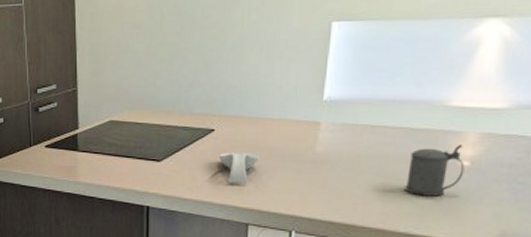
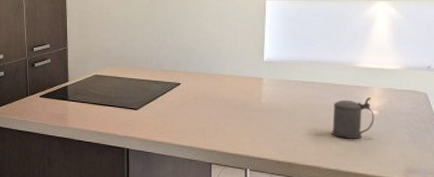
spoon rest: present [219,153,259,183] -> none [185,103,217,128]

